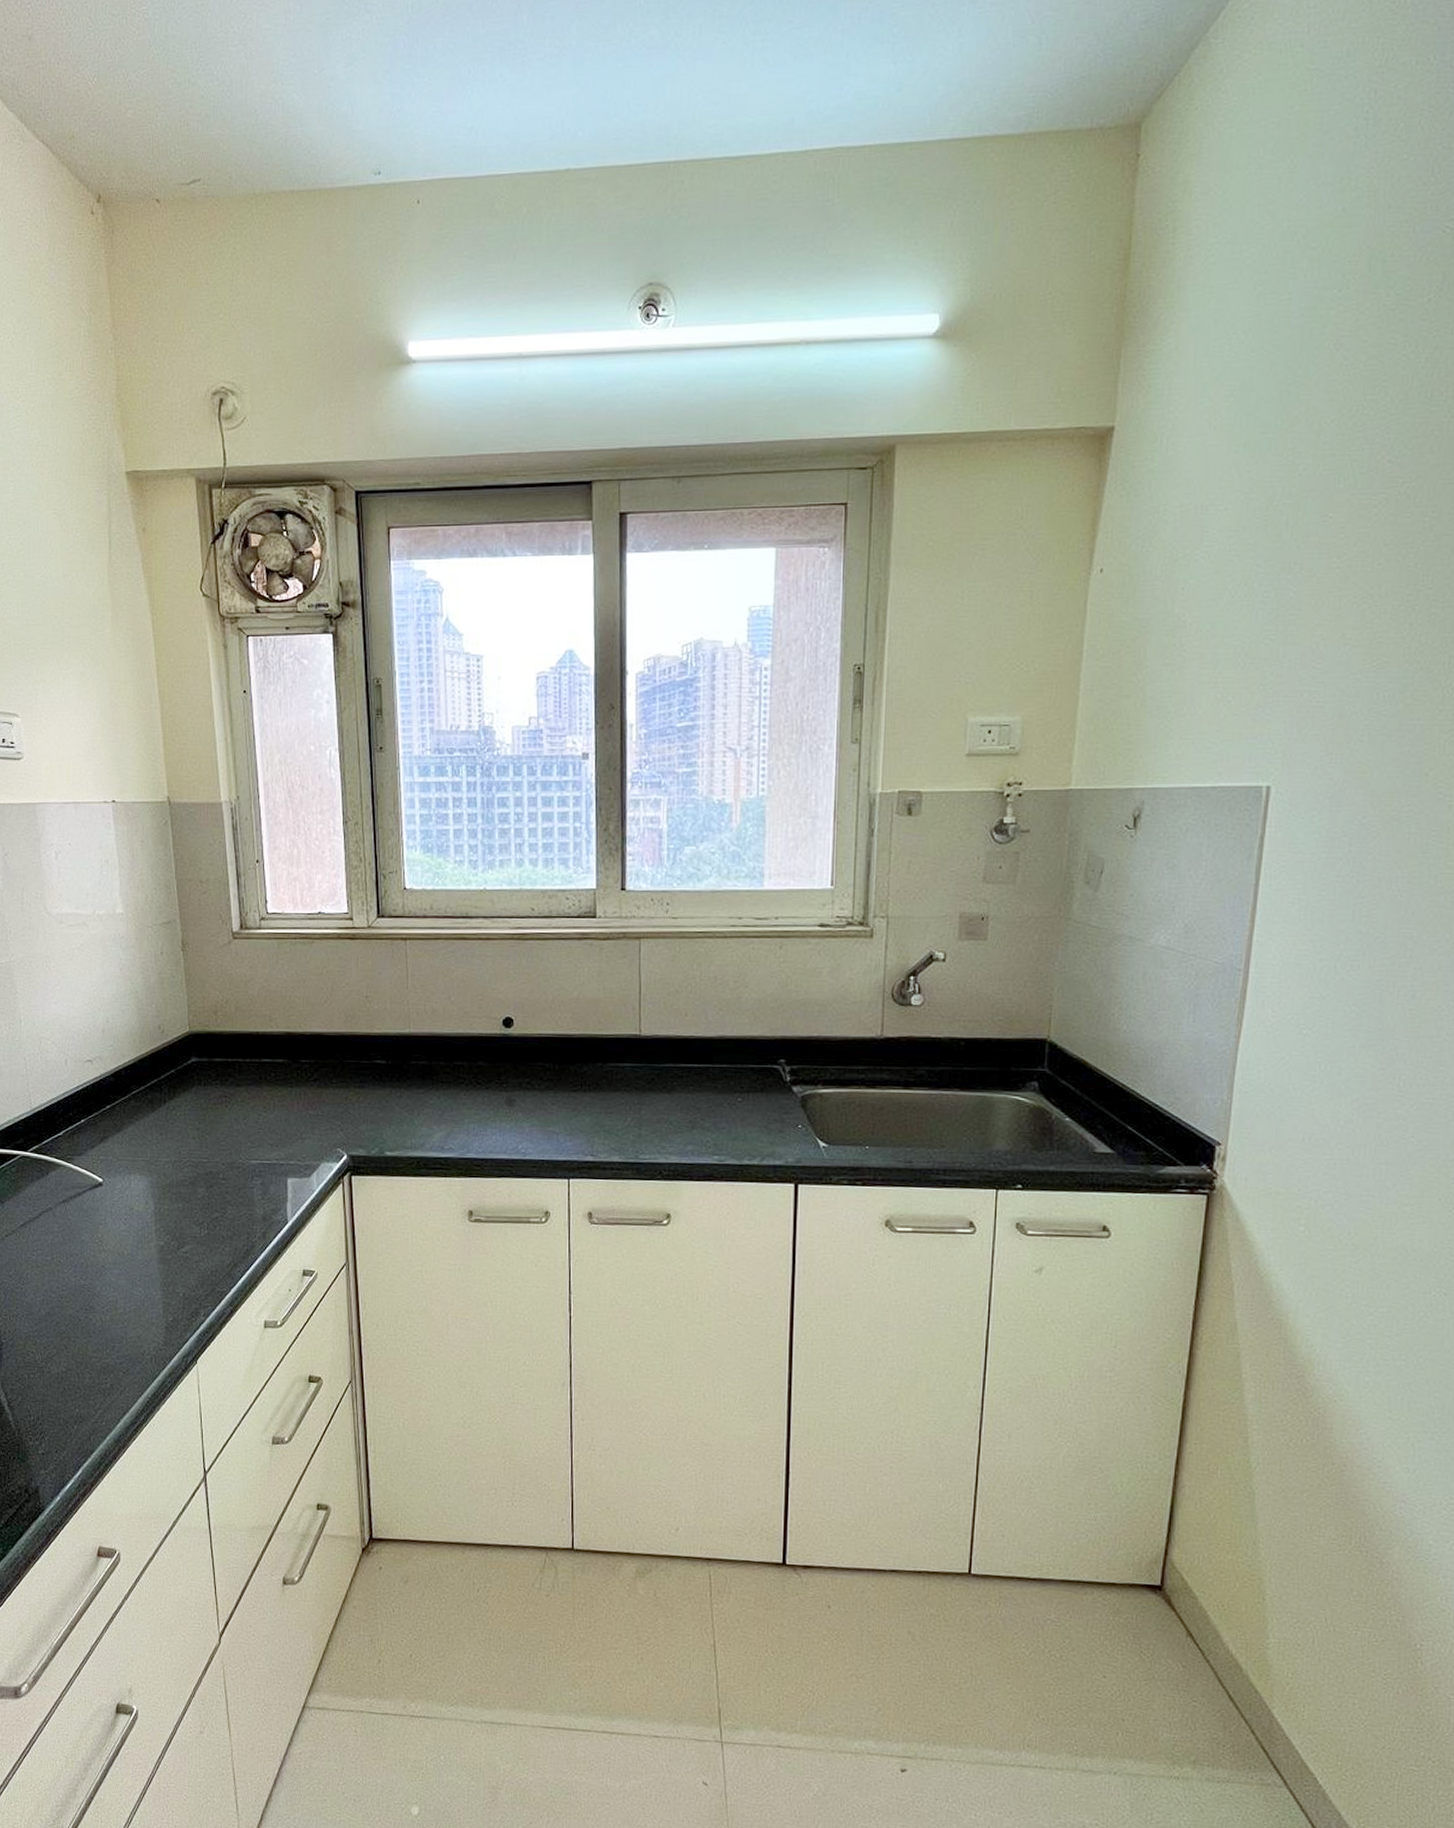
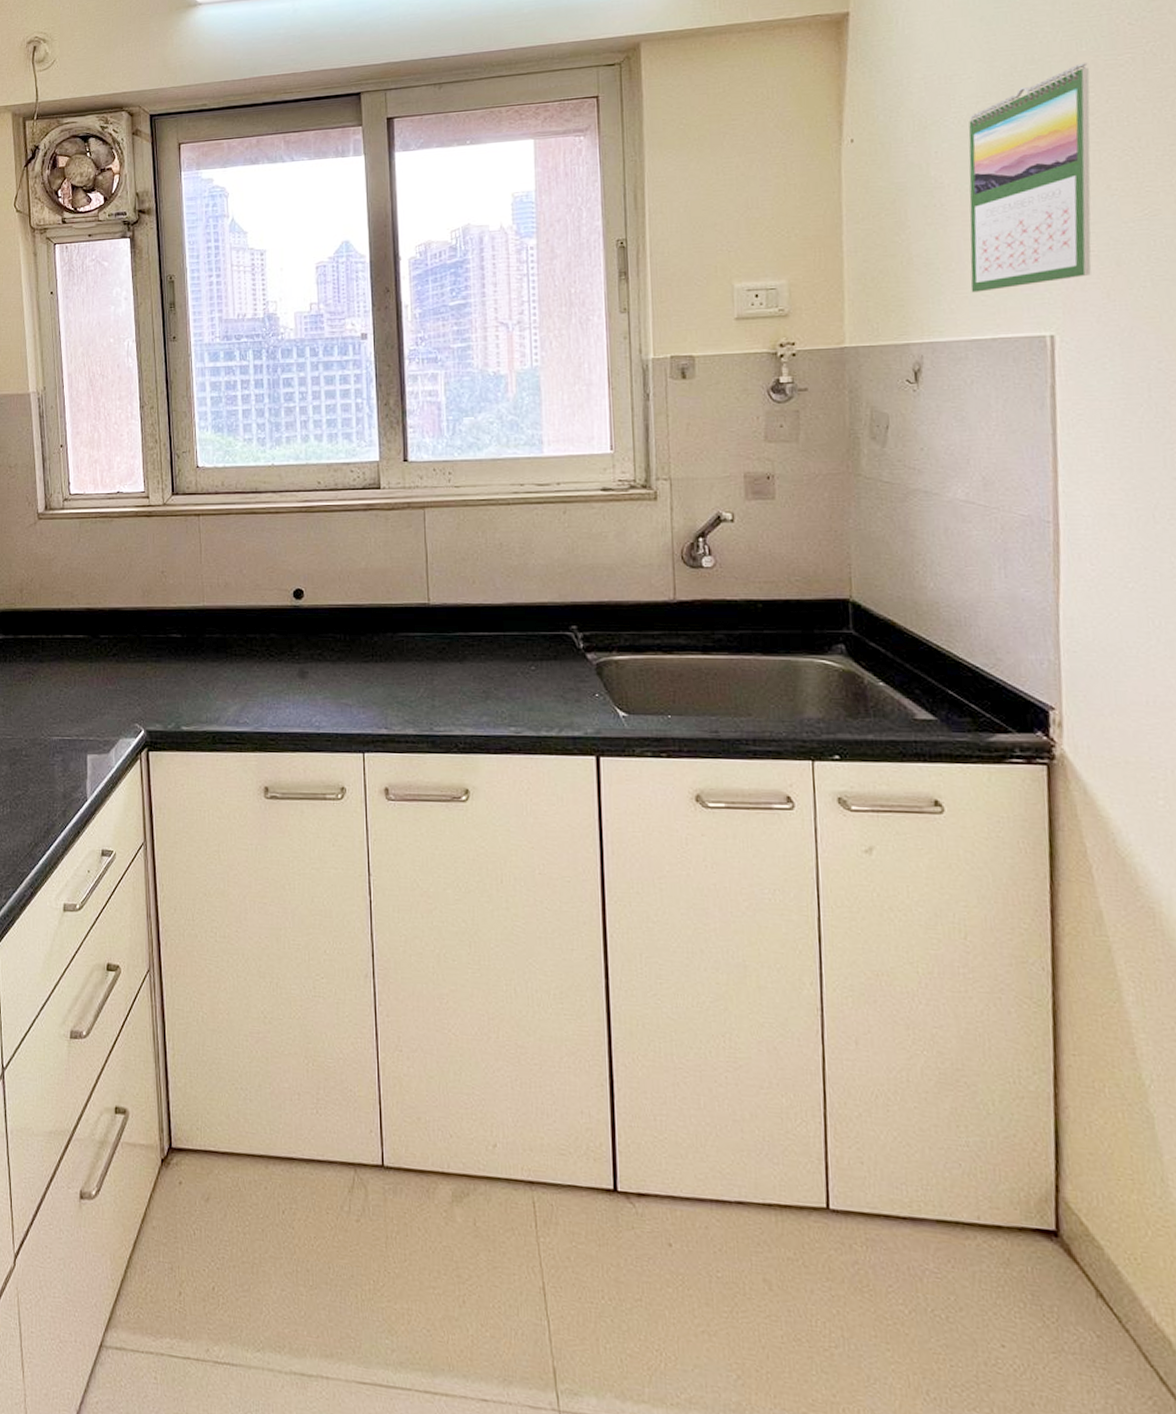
calendar: none [1198,501,1343,739] -> present [968,63,1091,293]

